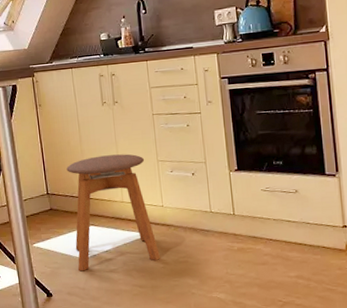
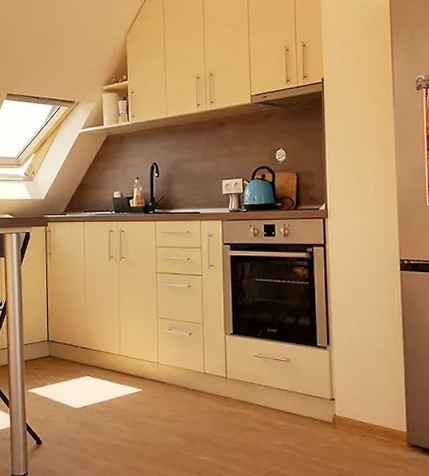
stool: present [66,154,161,272] -> none [69,308,152,421]

